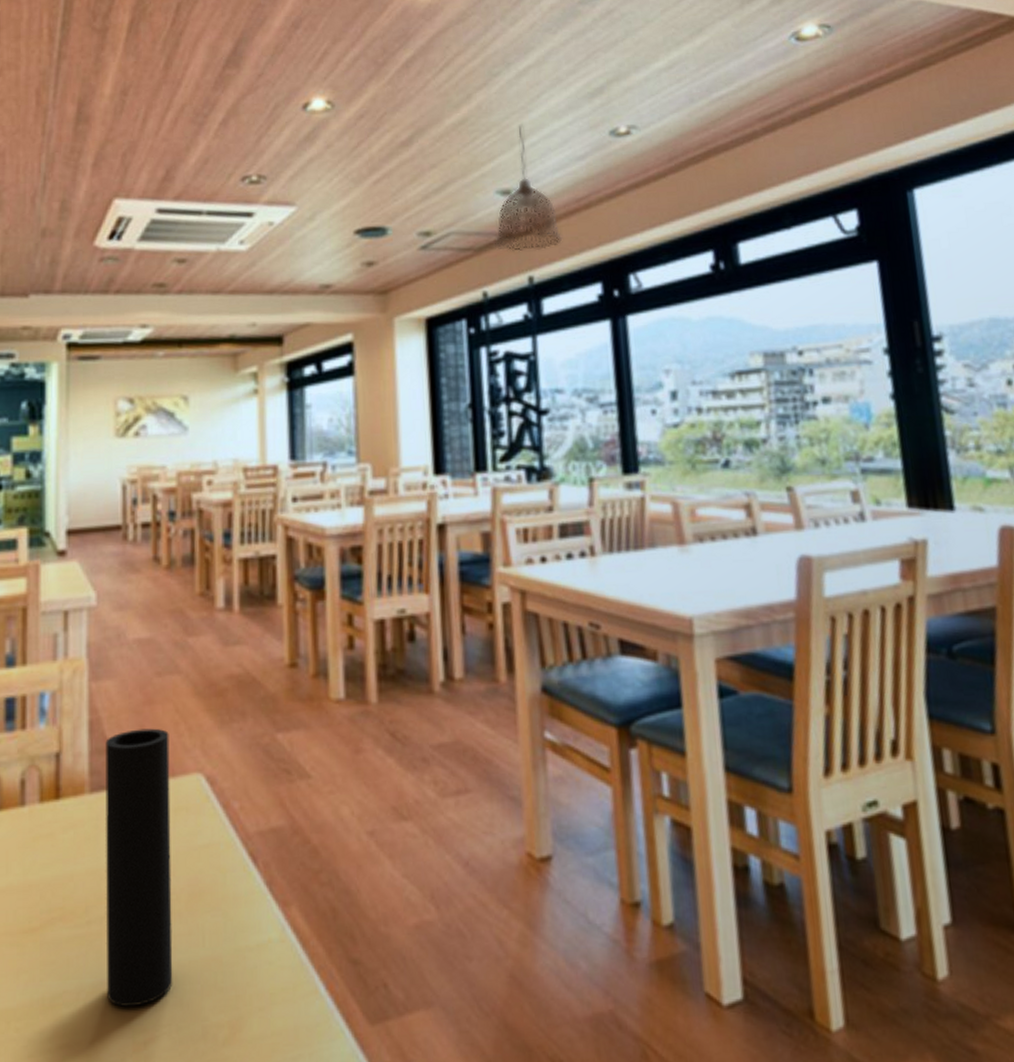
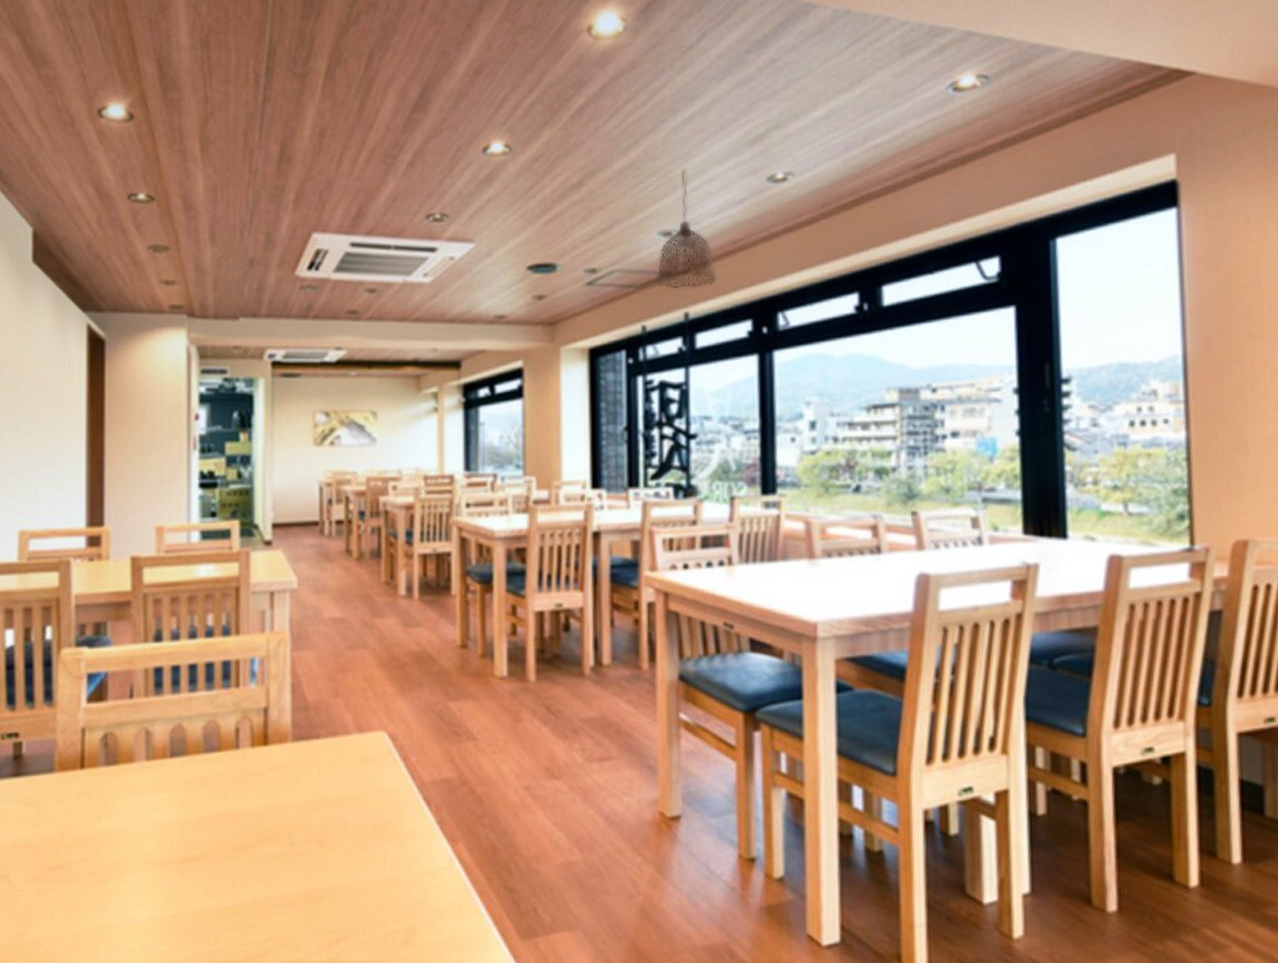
cup: present [105,728,173,1008] -> none [305,692,360,913]

